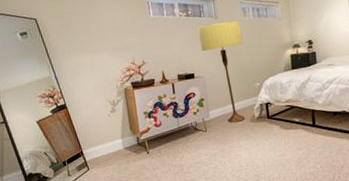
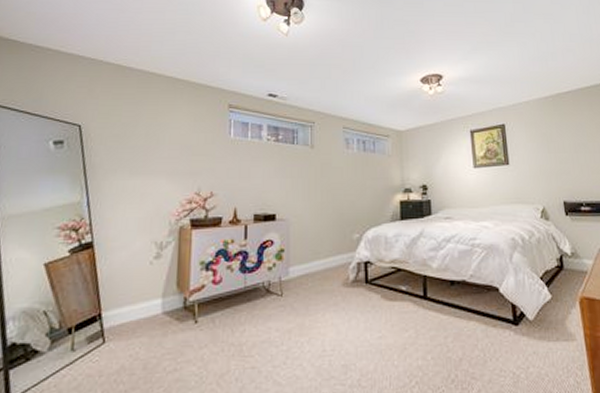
floor lamp: present [197,20,245,124] -> none [287,152,342,287]

